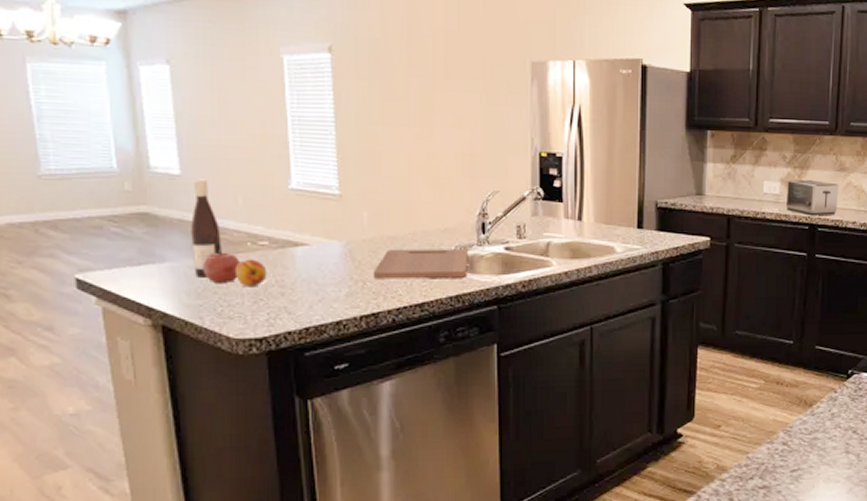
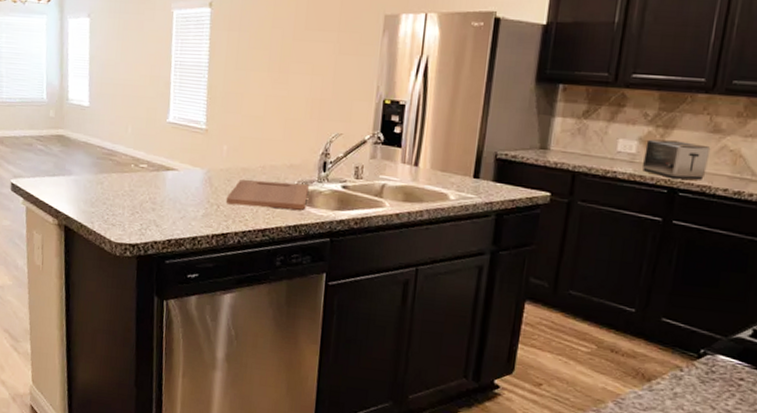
bottle: present [191,179,222,278] -> none [91,110,113,191]
fruit: present [202,250,241,284] -> none [97,169,125,197]
fruit: present [236,259,267,287] -> none [120,178,144,202]

